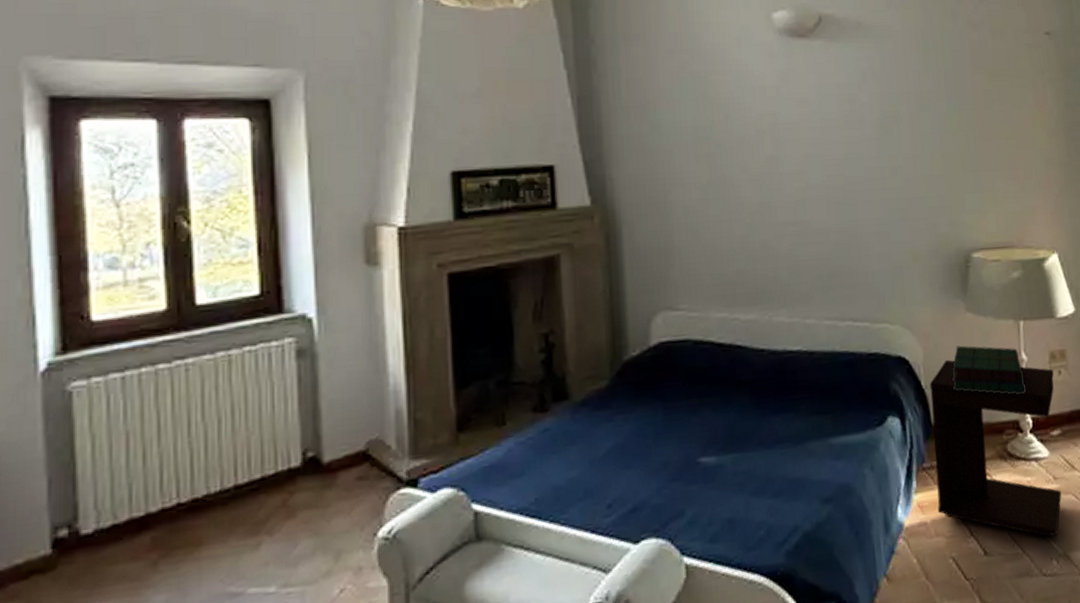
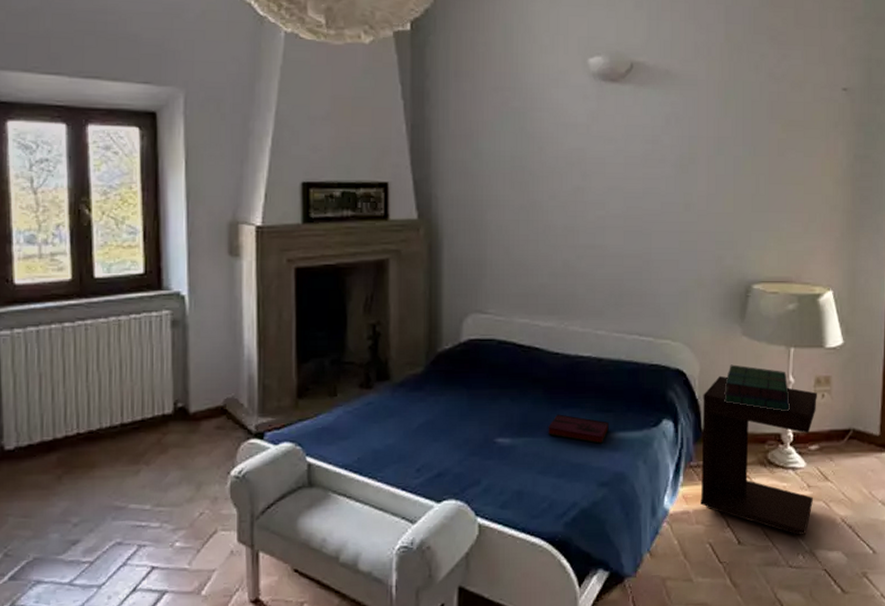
hardback book: none [758,421,828,453] -> present [548,414,609,444]

